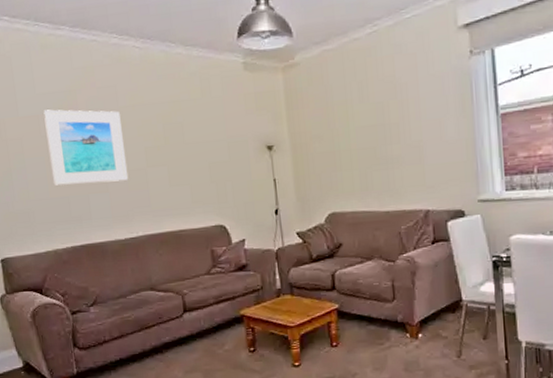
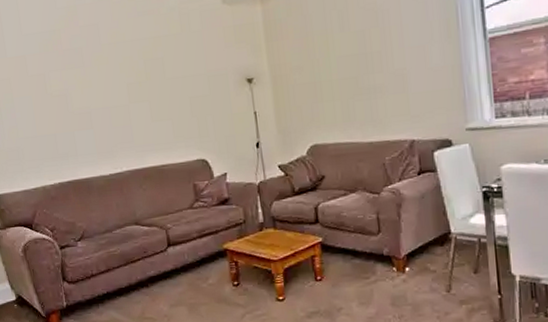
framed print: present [43,109,129,186] -> none [30,48,112,124]

